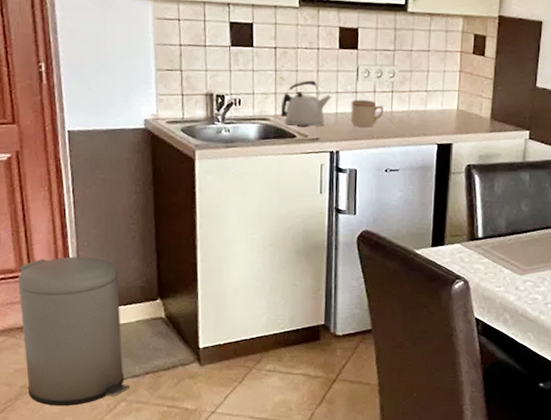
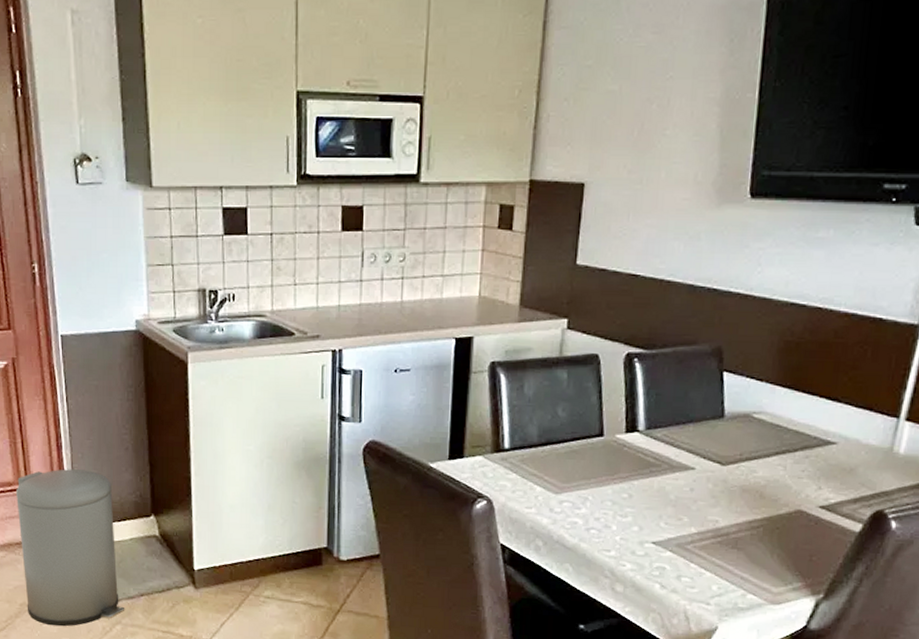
kettle: present [280,80,332,127] -> none [277,269,334,322]
mug: present [350,99,384,128] -> none [355,288,393,321]

